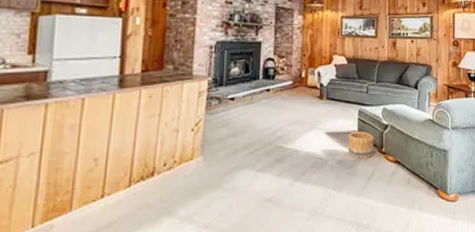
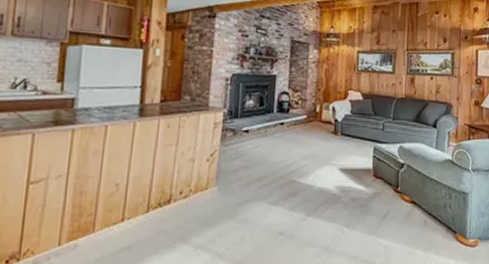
basket: present [348,131,374,158] -> none [362,168,389,196]

